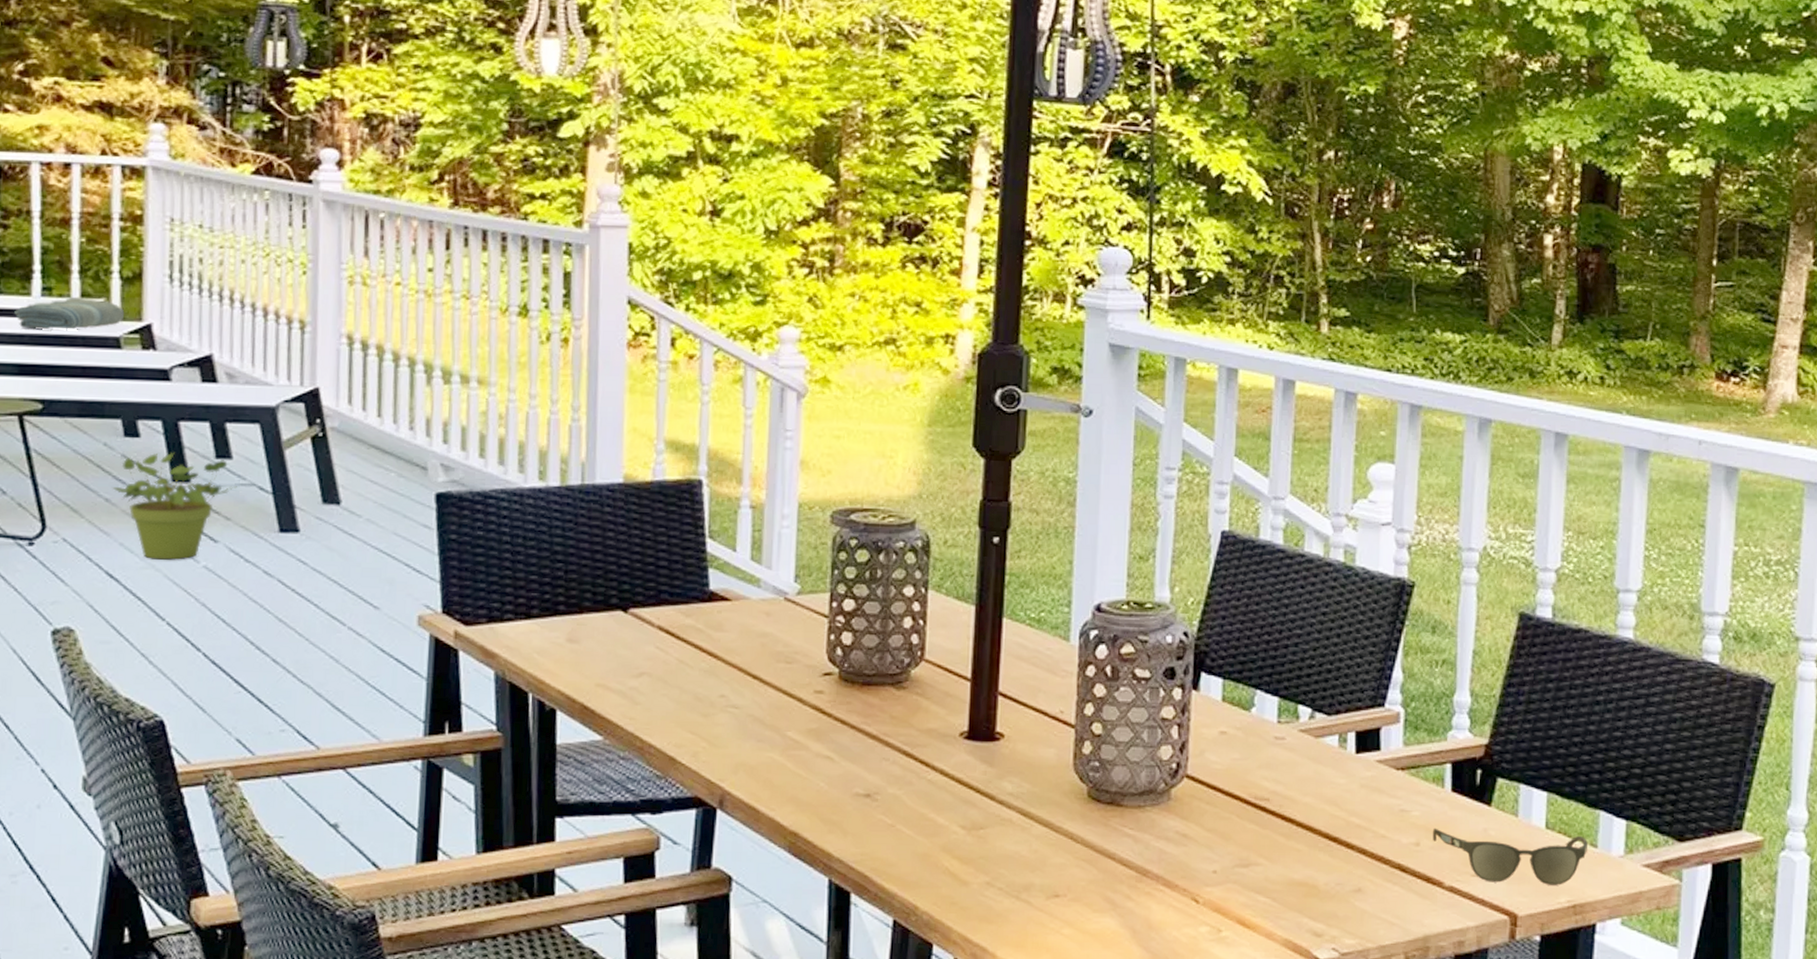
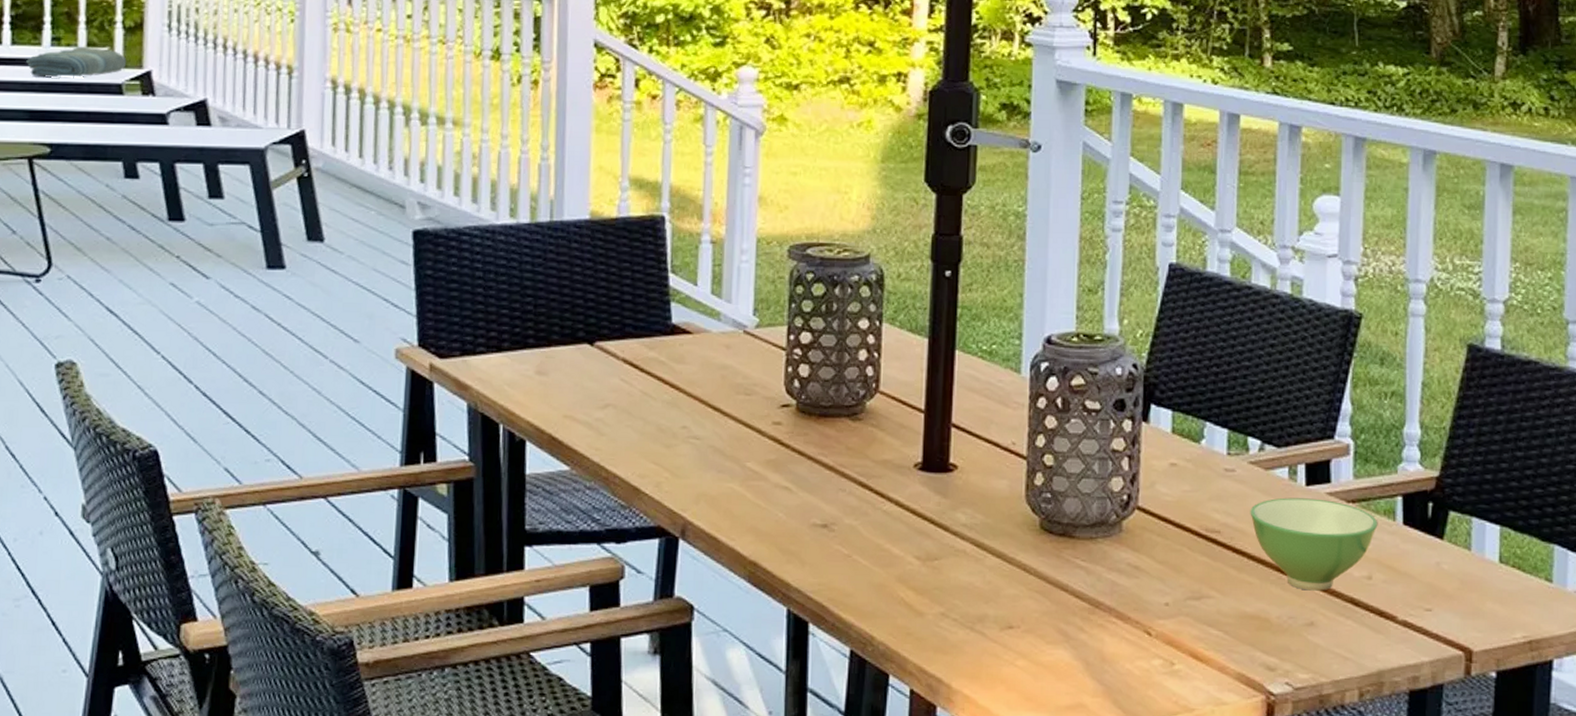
potted plant: present [112,453,237,560] -> none [113,193,228,296]
bowl: none [1299,765,1427,858] -> present [1250,497,1378,591]
sunglasses: present [1433,828,1588,885] -> none [1385,561,1542,621]

